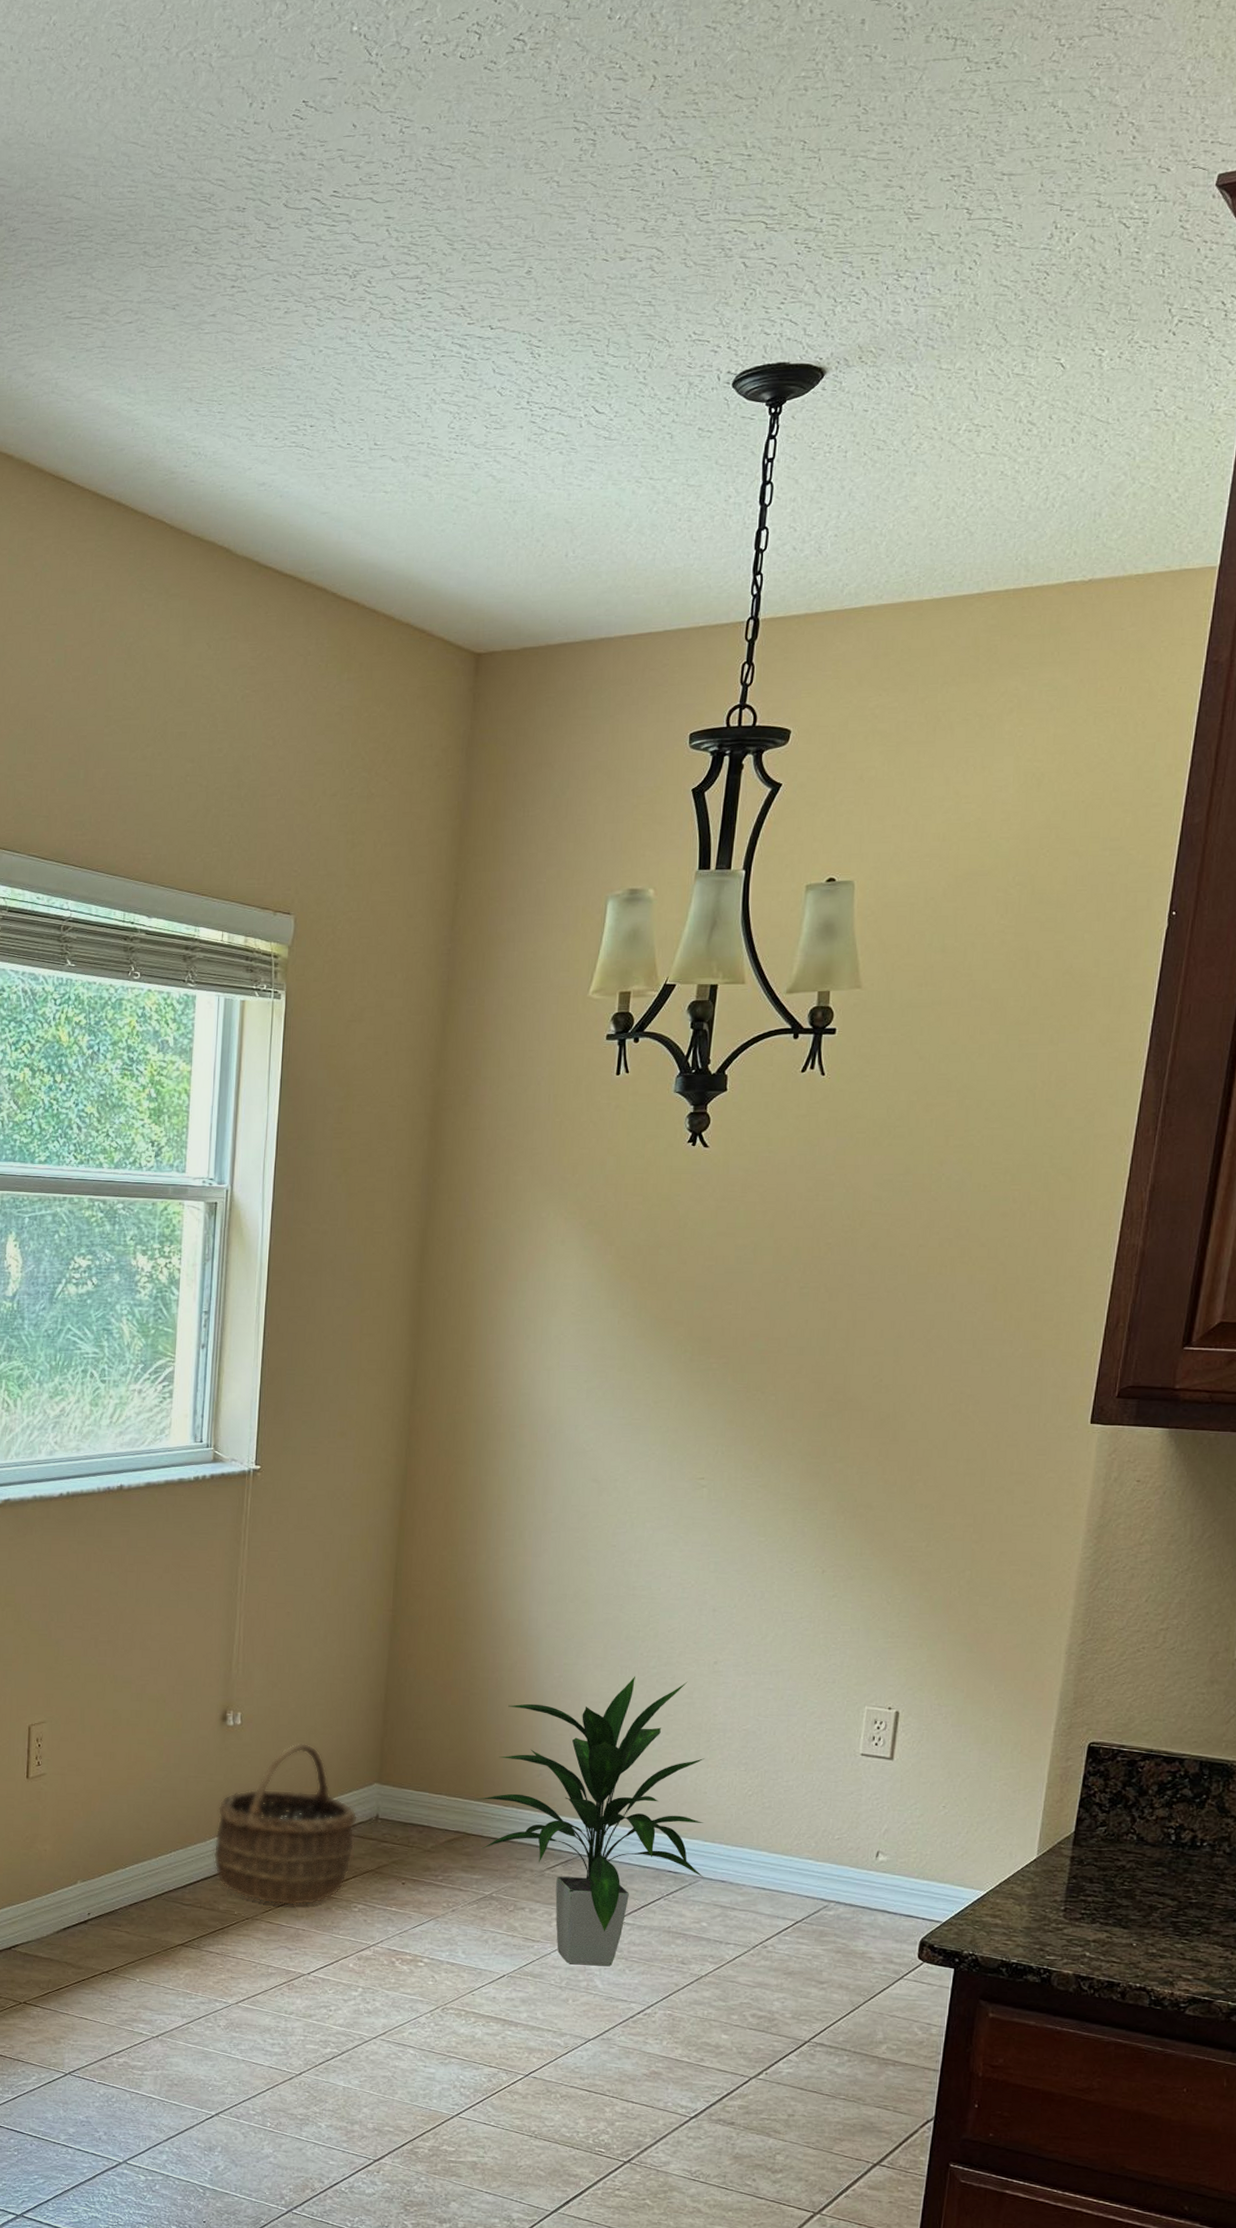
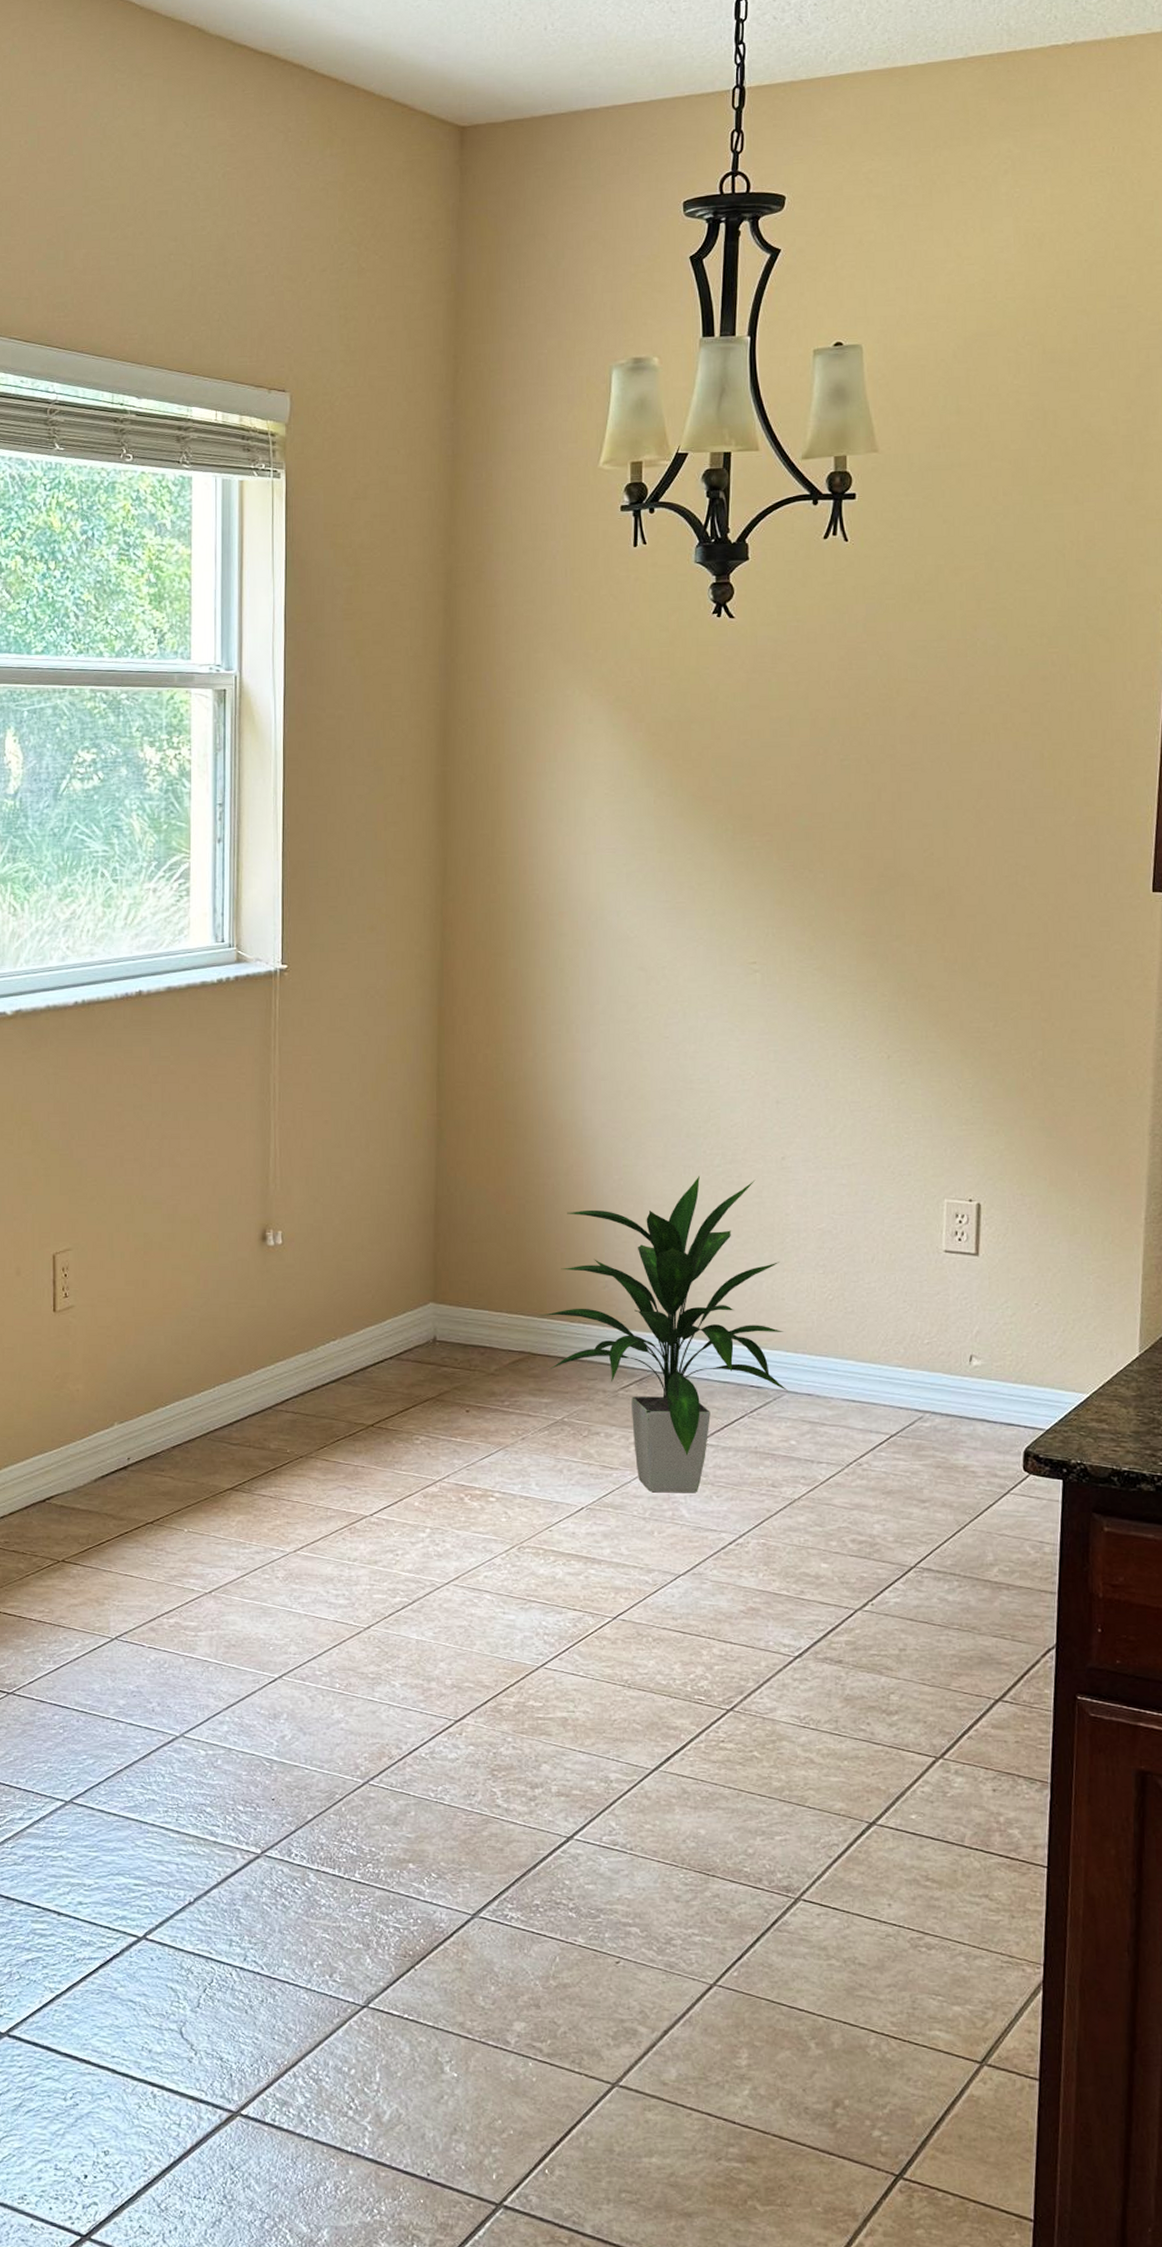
wicker basket: present [213,1742,358,1906] -> none [260,1261,415,1441]

